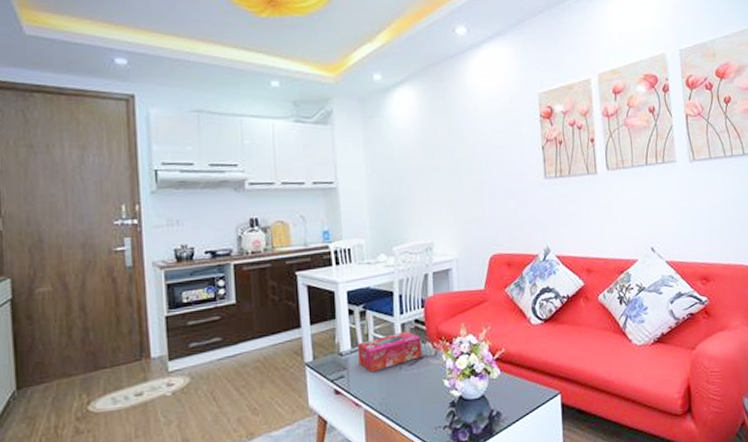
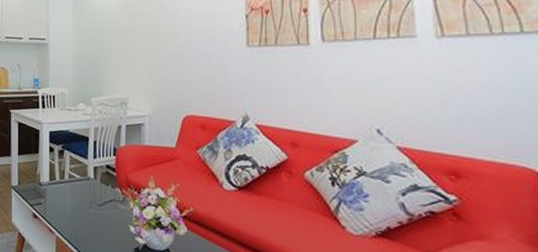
tissue box: present [358,331,422,373] -> none [55,174,111,205]

